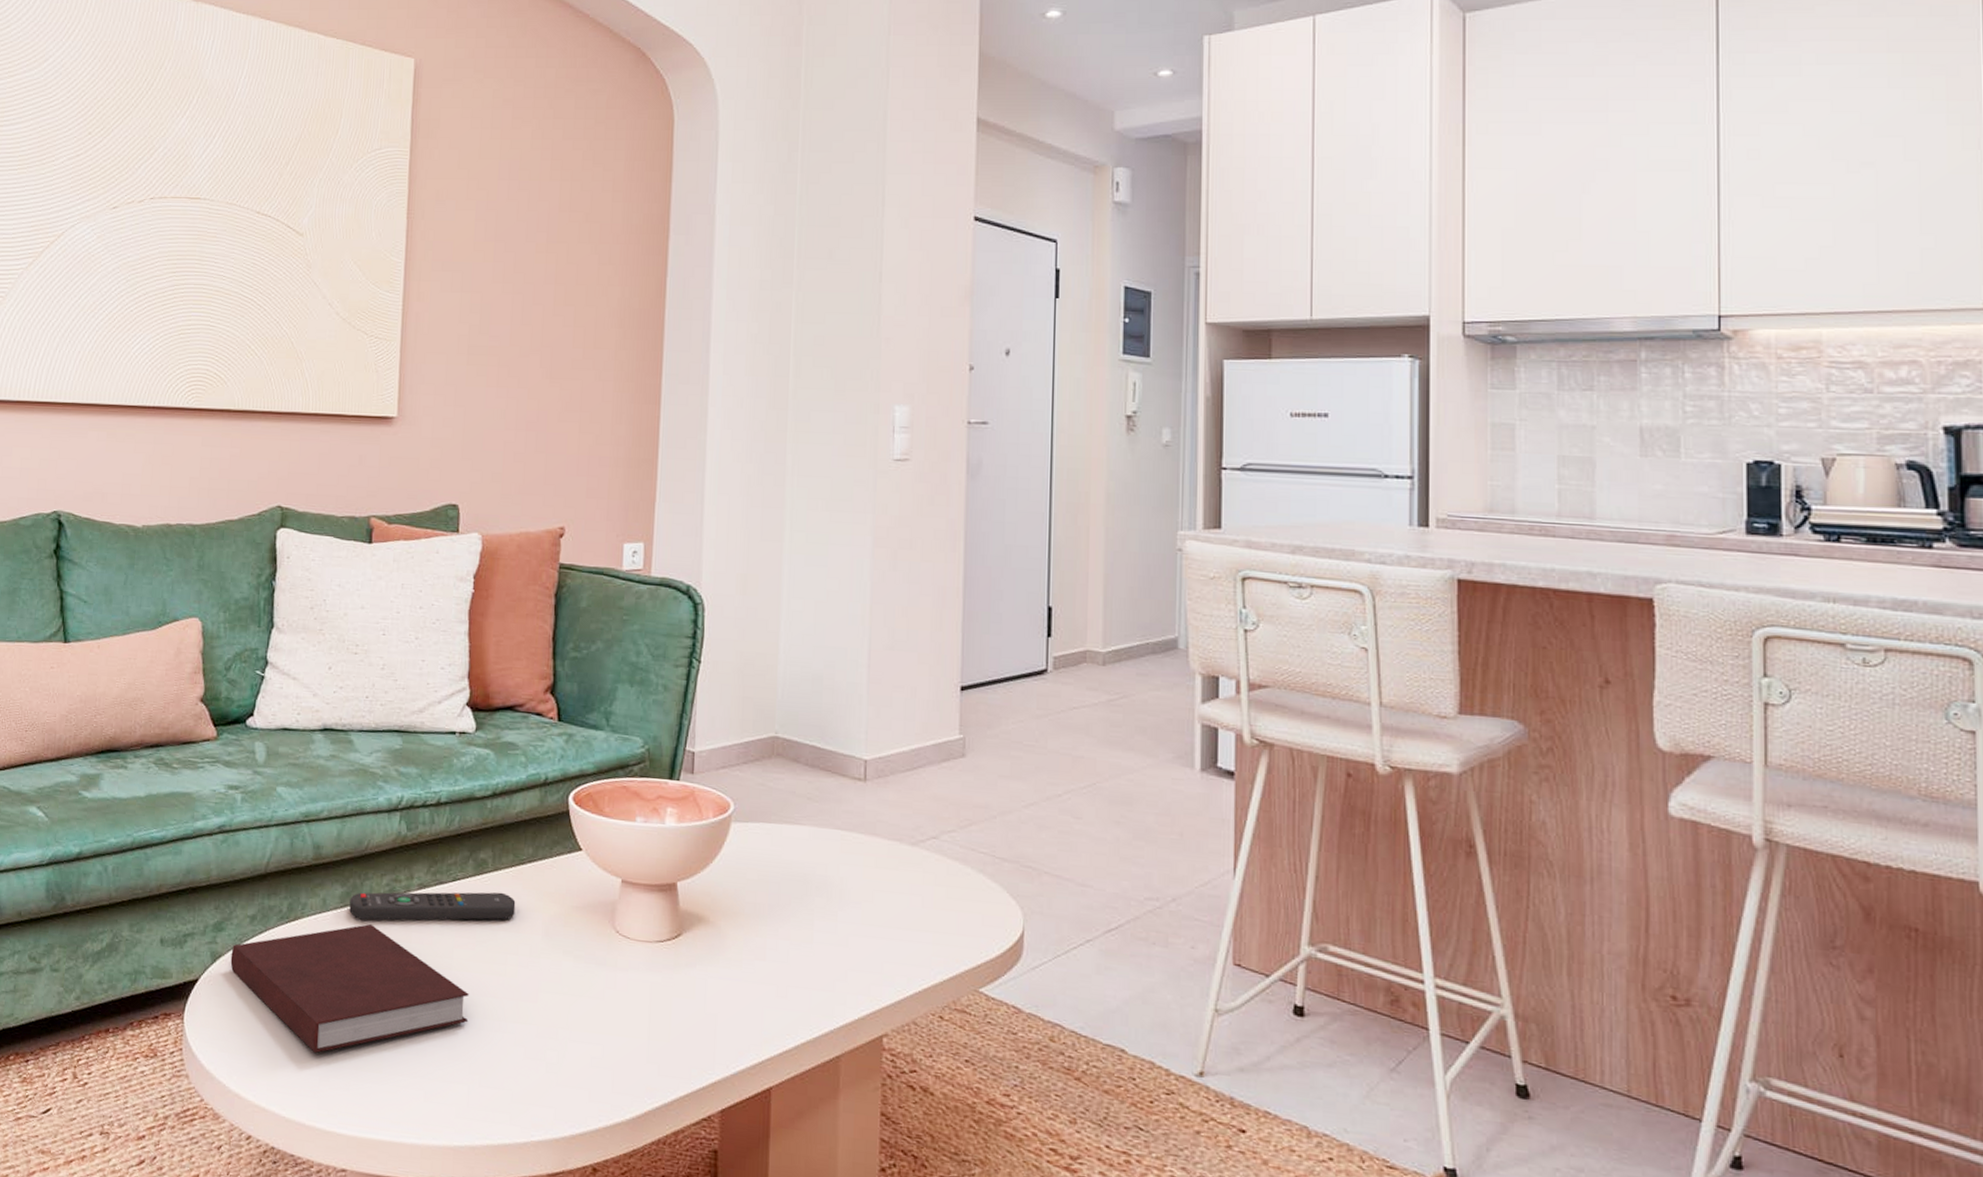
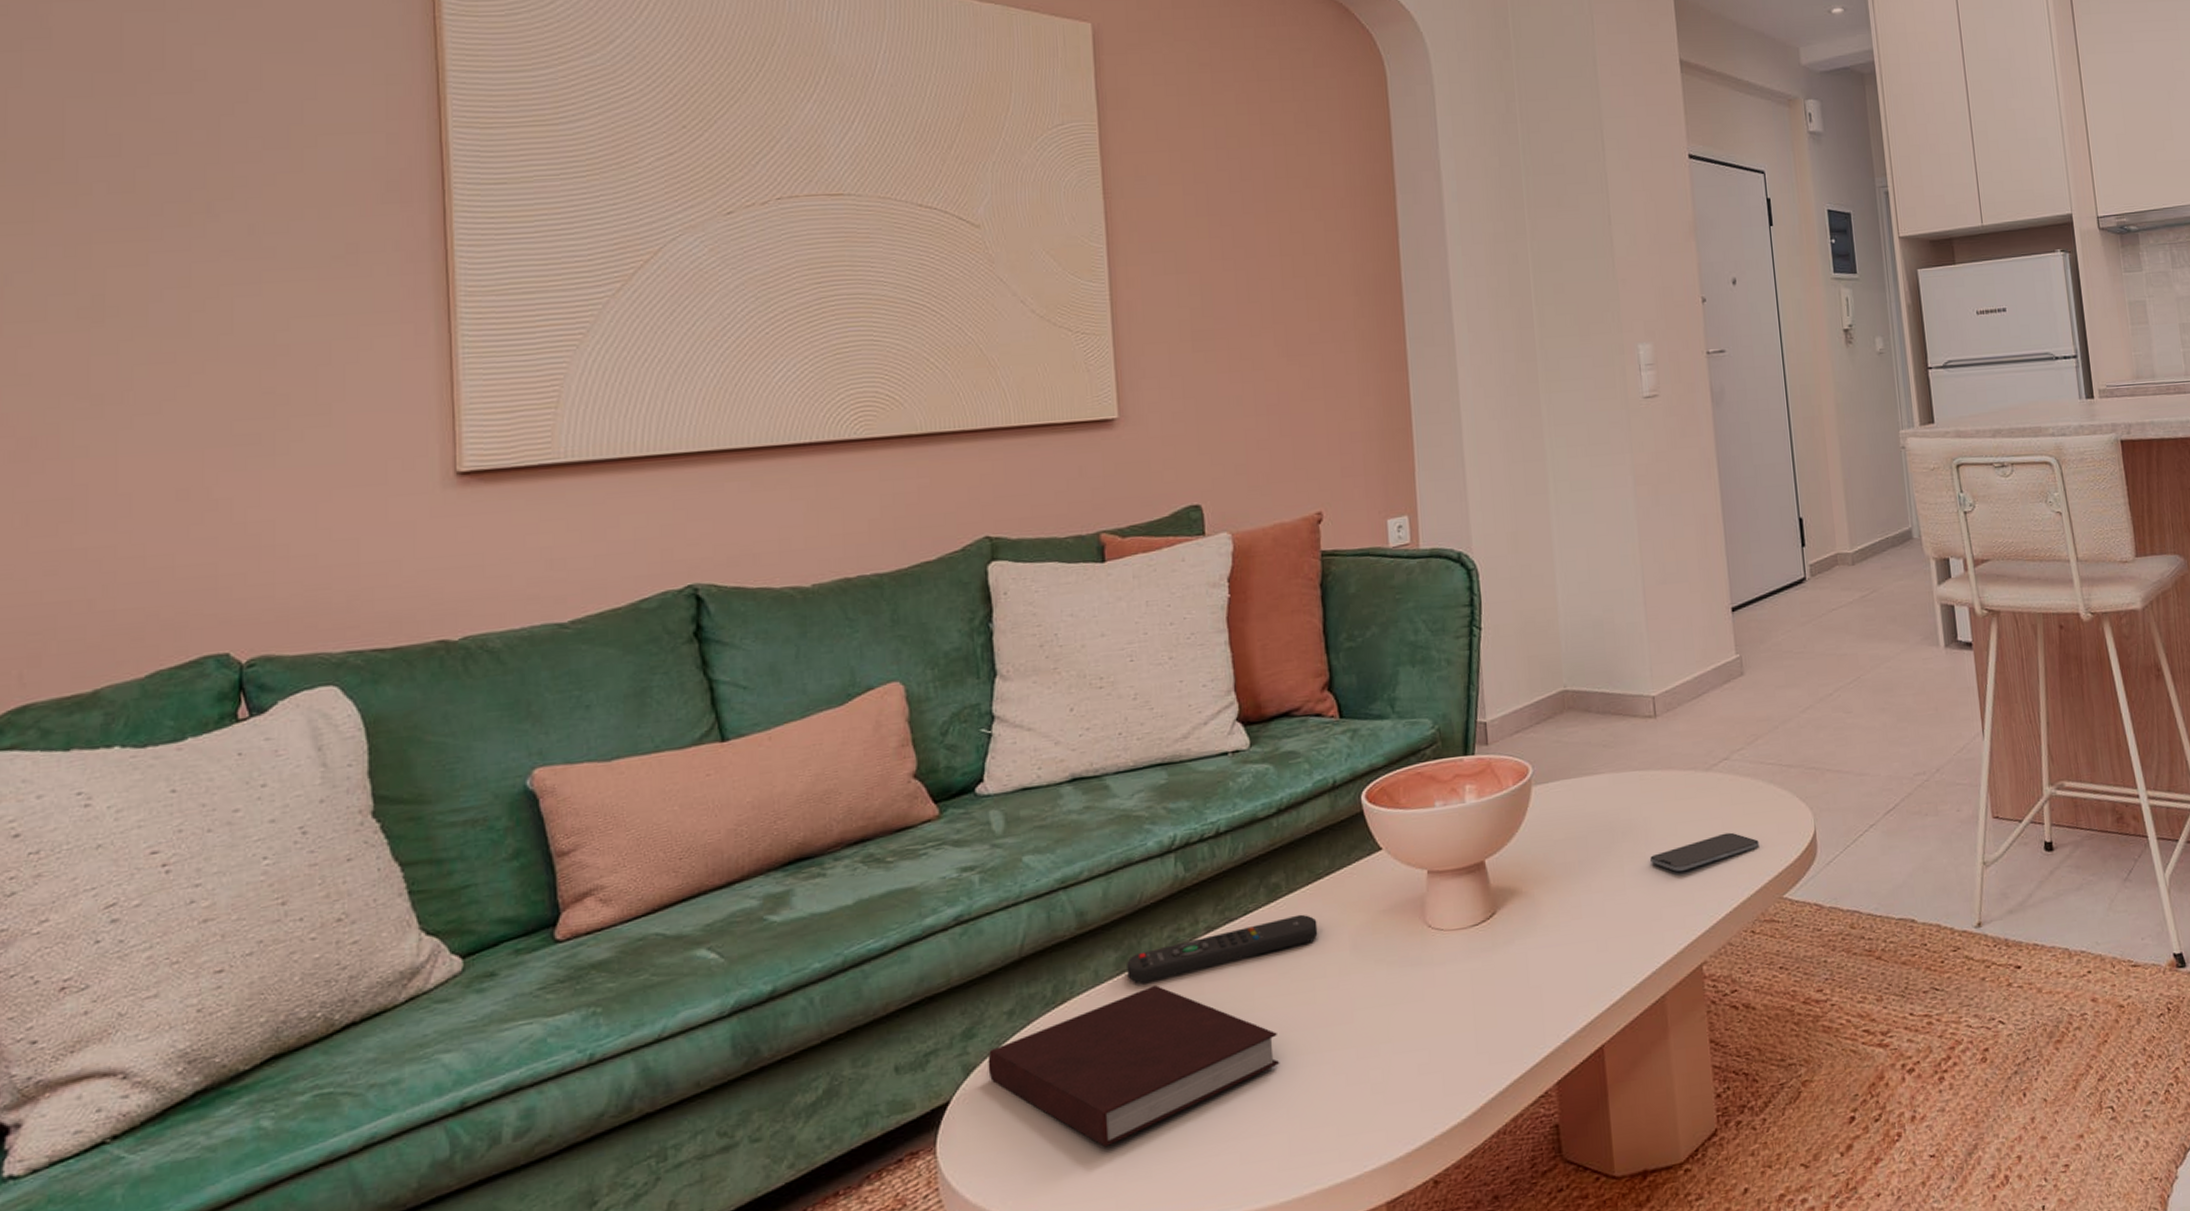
smartphone: none [842,911,960,939] -> present [1650,832,1760,872]

